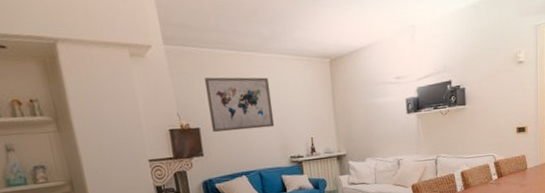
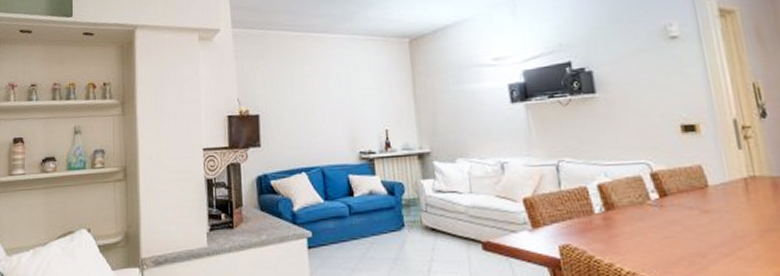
wall art: present [205,77,275,133] -> none [269,59,343,121]

